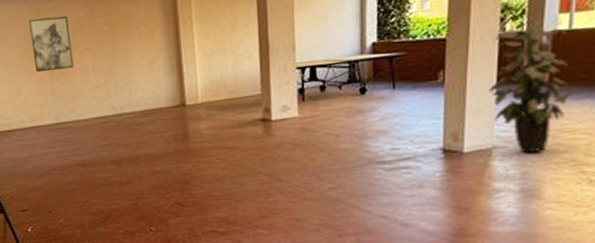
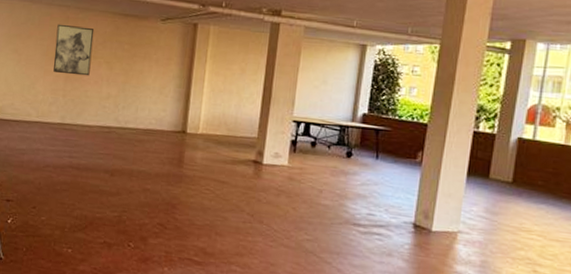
indoor plant: present [489,21,572,153] -> none [460,126,531,245]

